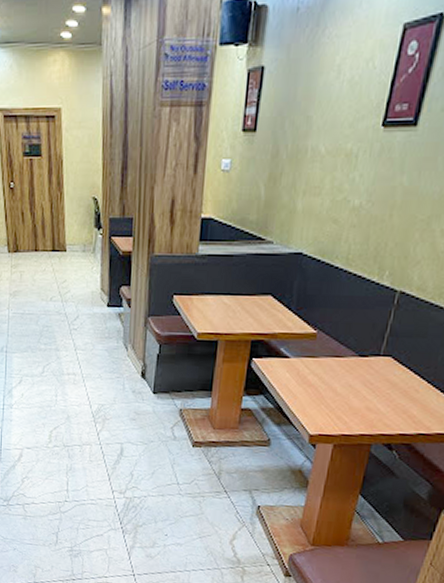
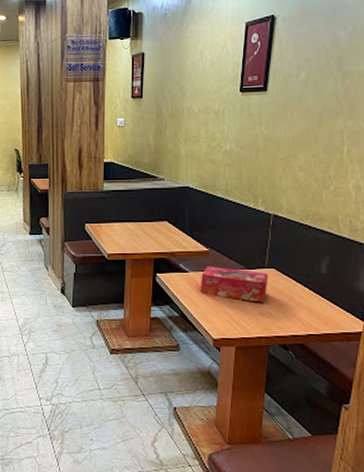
tissue box: none [300,351,383,396] -> present [200,266,269,303]

